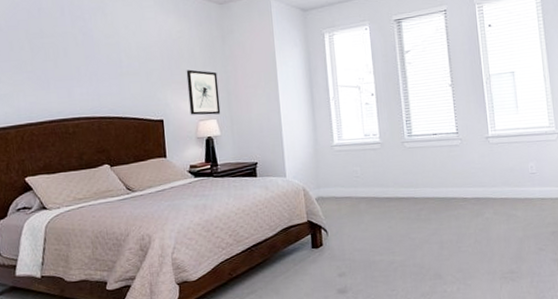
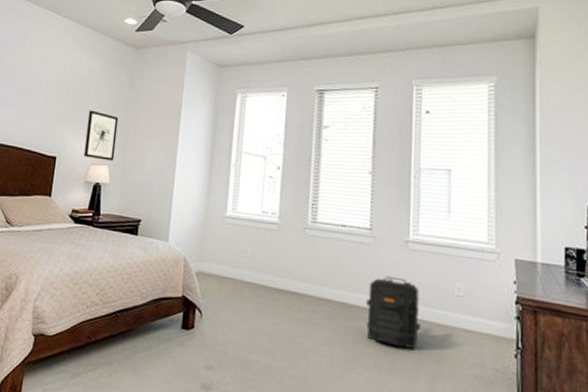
backpack: none [462,168,507,223] -> present [366,276,421,349]

